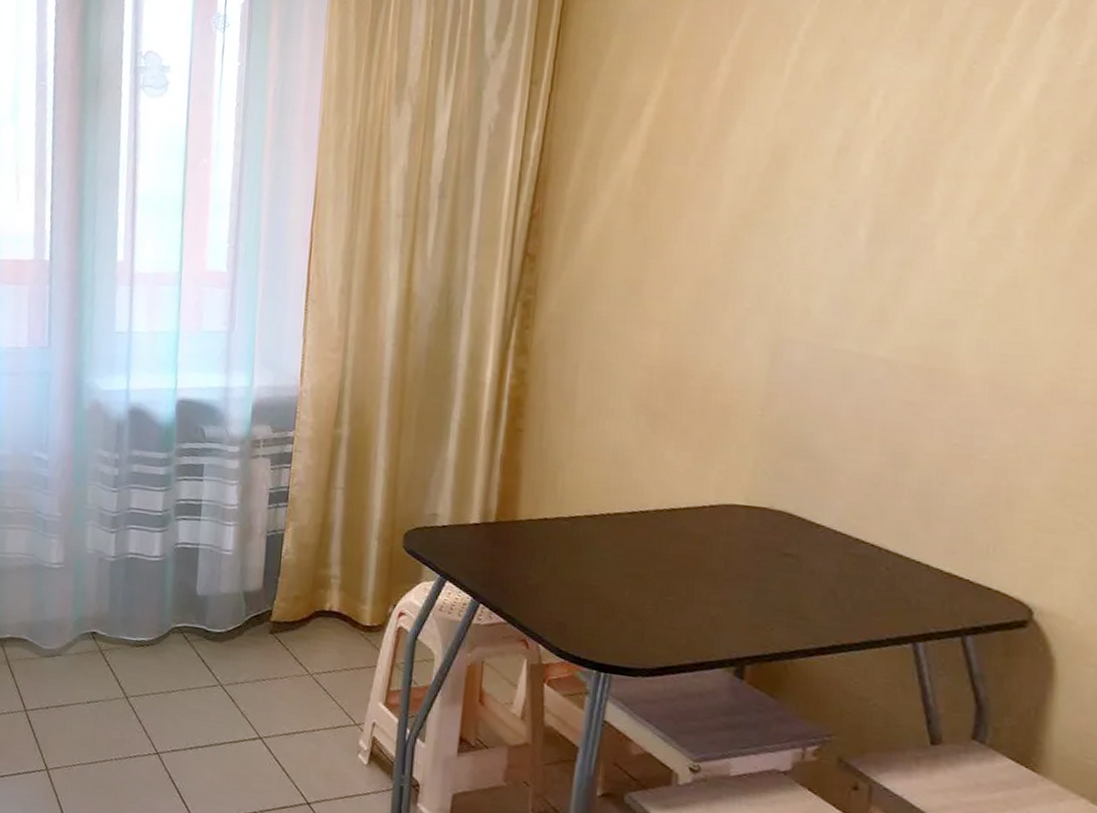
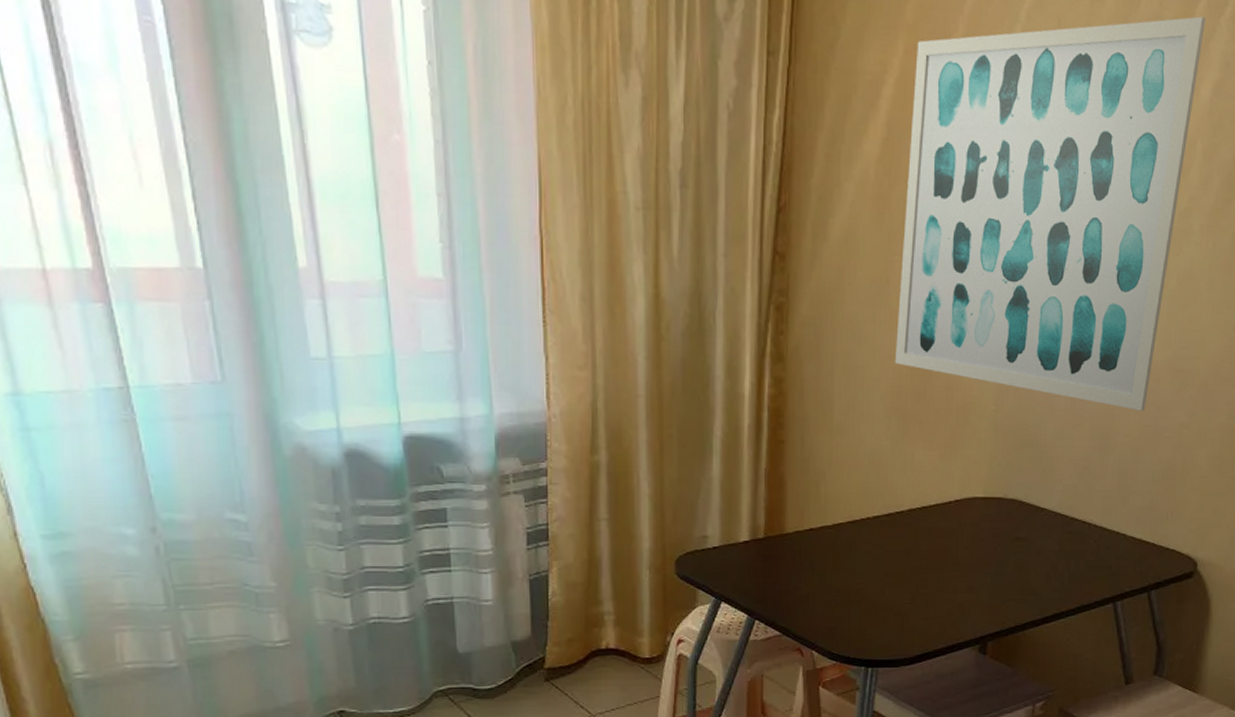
wall art: none [645,23,1027,428] -> present [894,16,1206,411]

